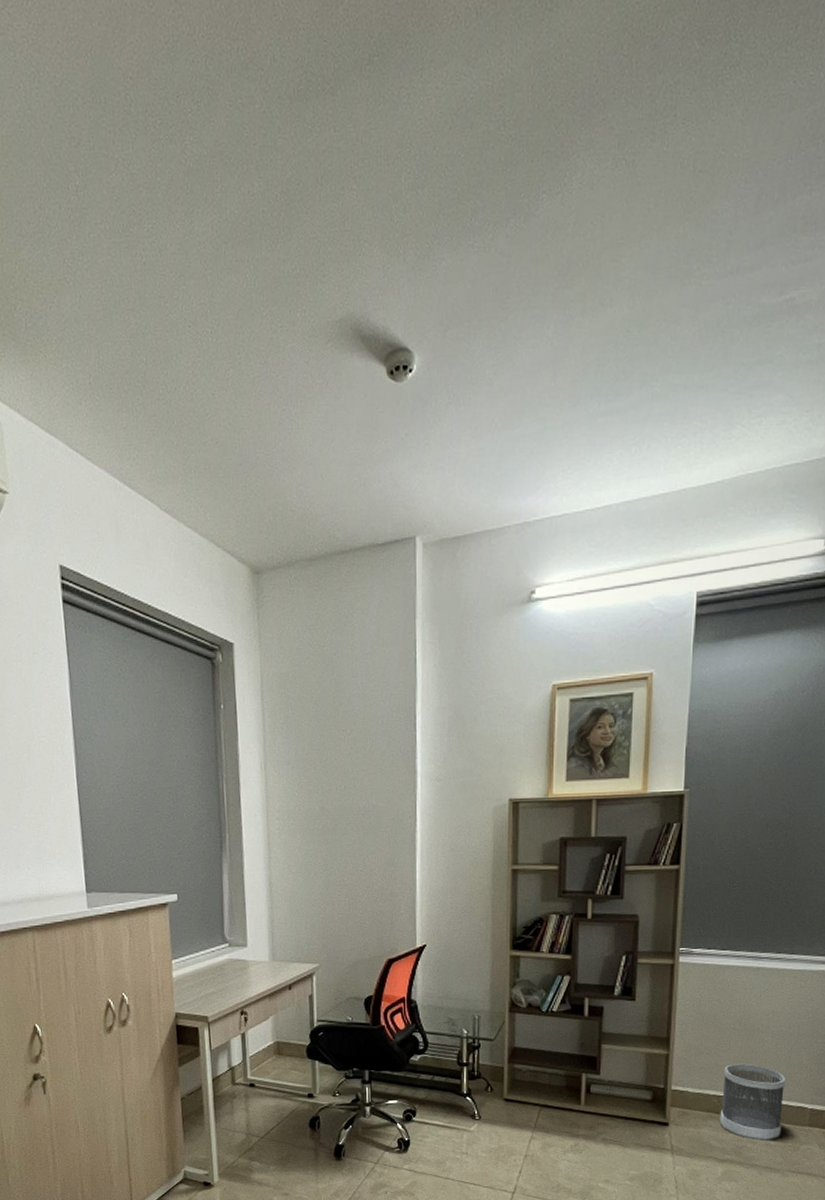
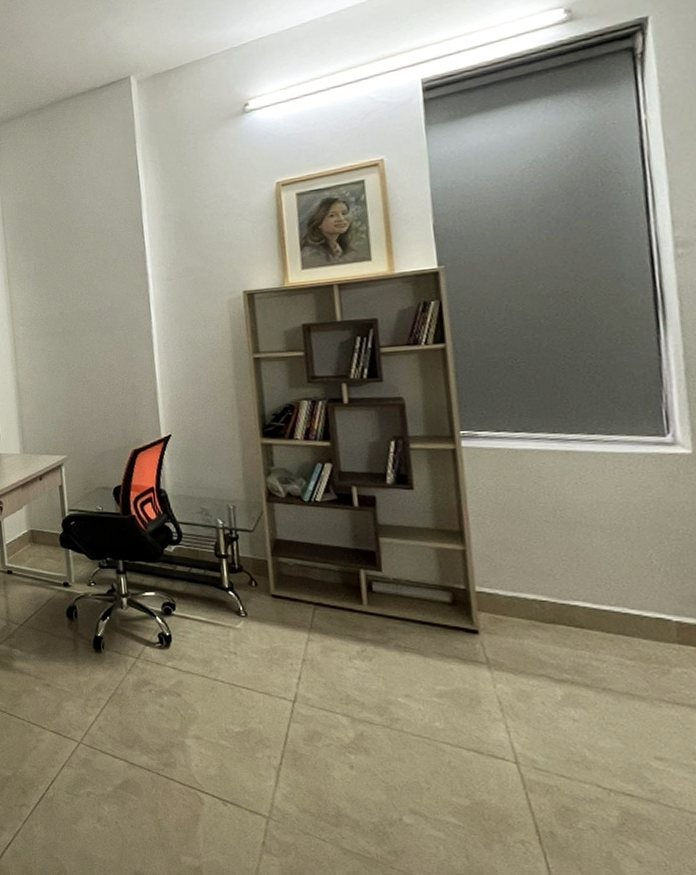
wastebasket: present [719,1063,786,1141] -> none [541,563,639,659]

